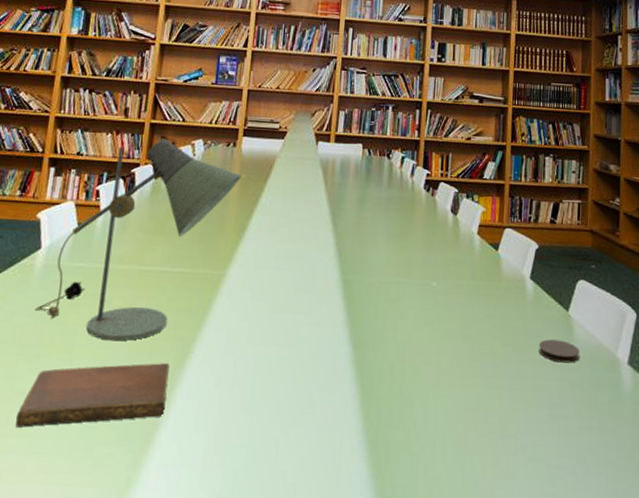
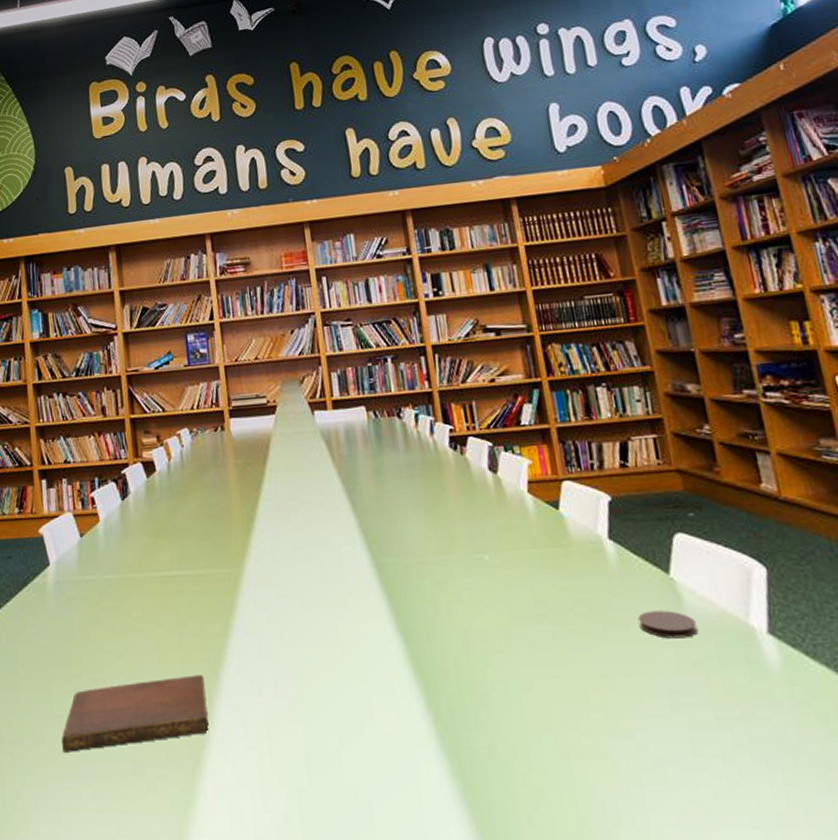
desk lamp: present [36,139,242,341] -> none [58,433,237,655]

